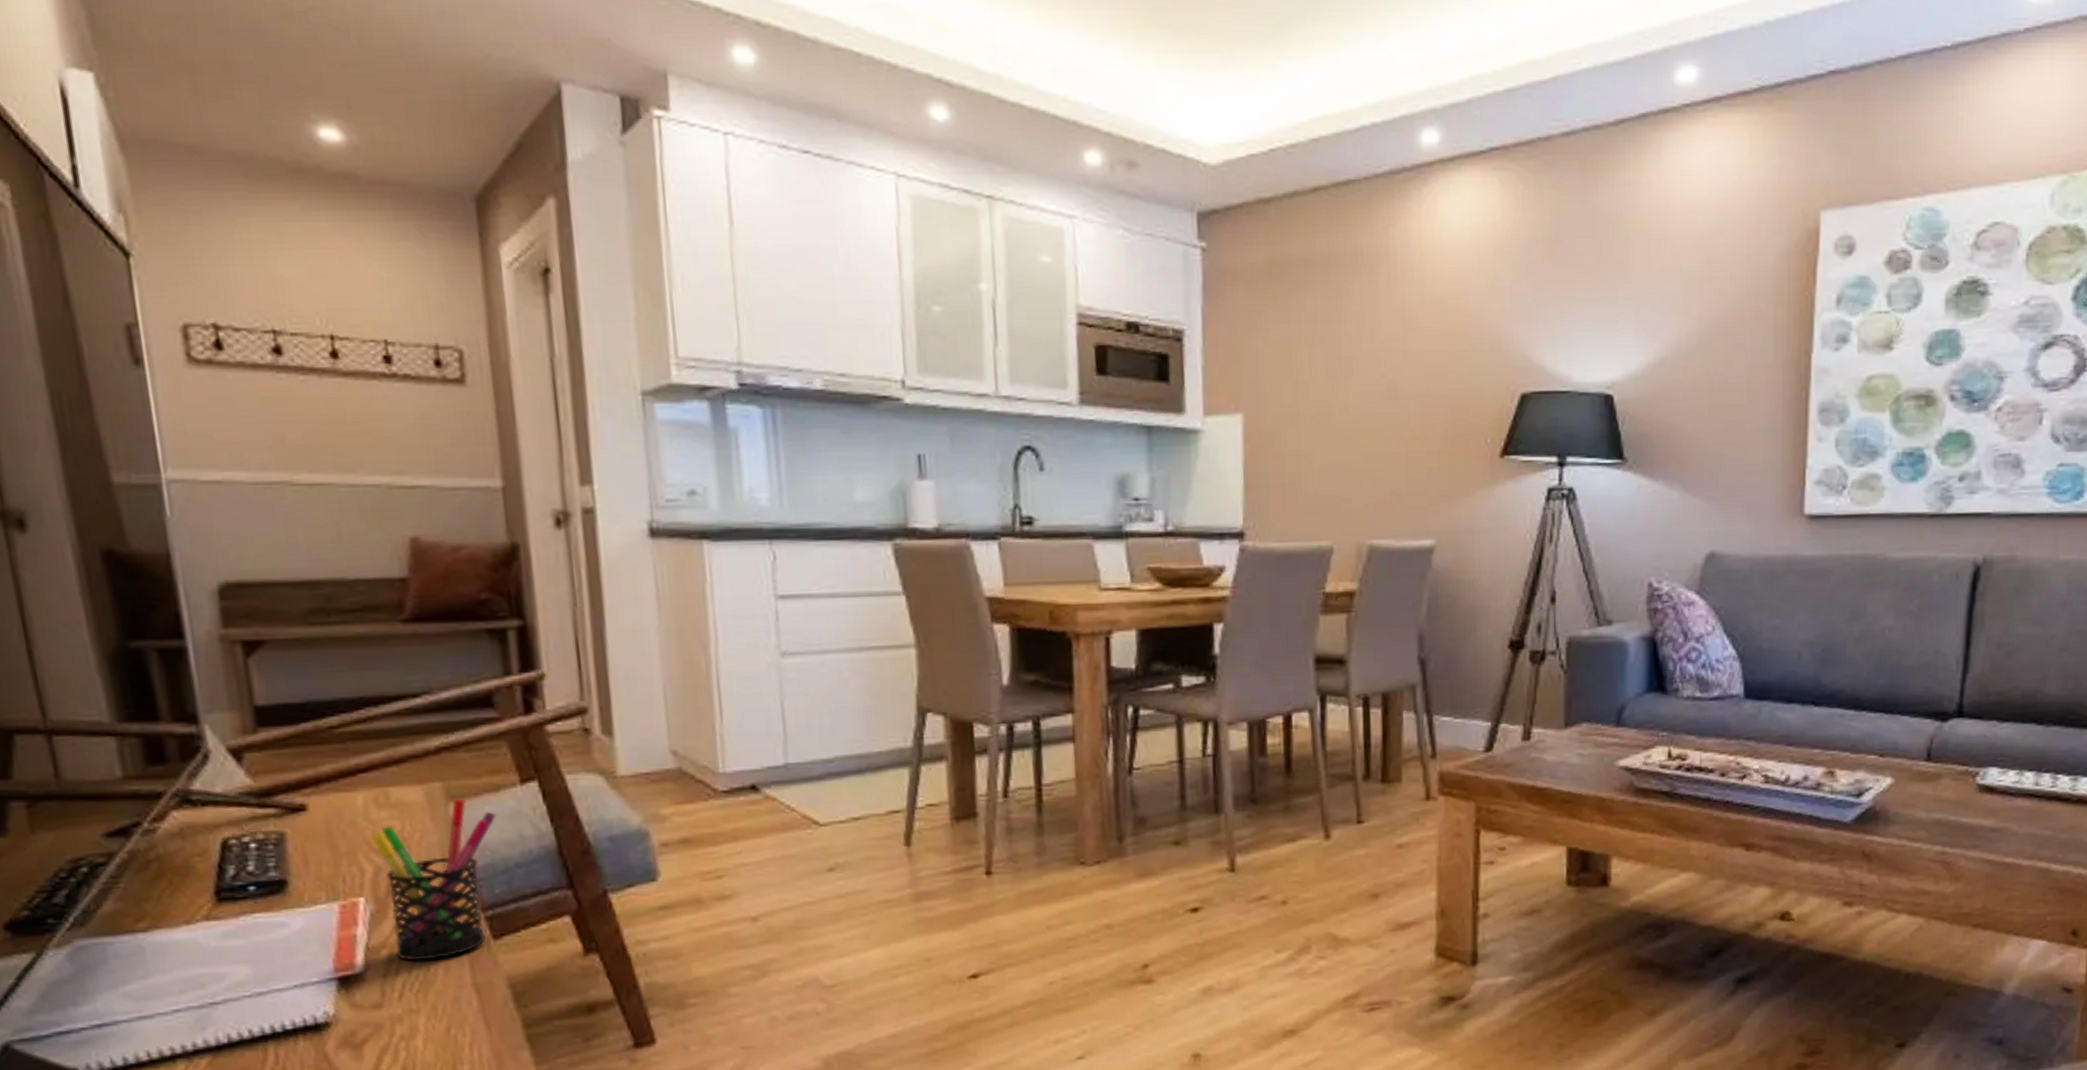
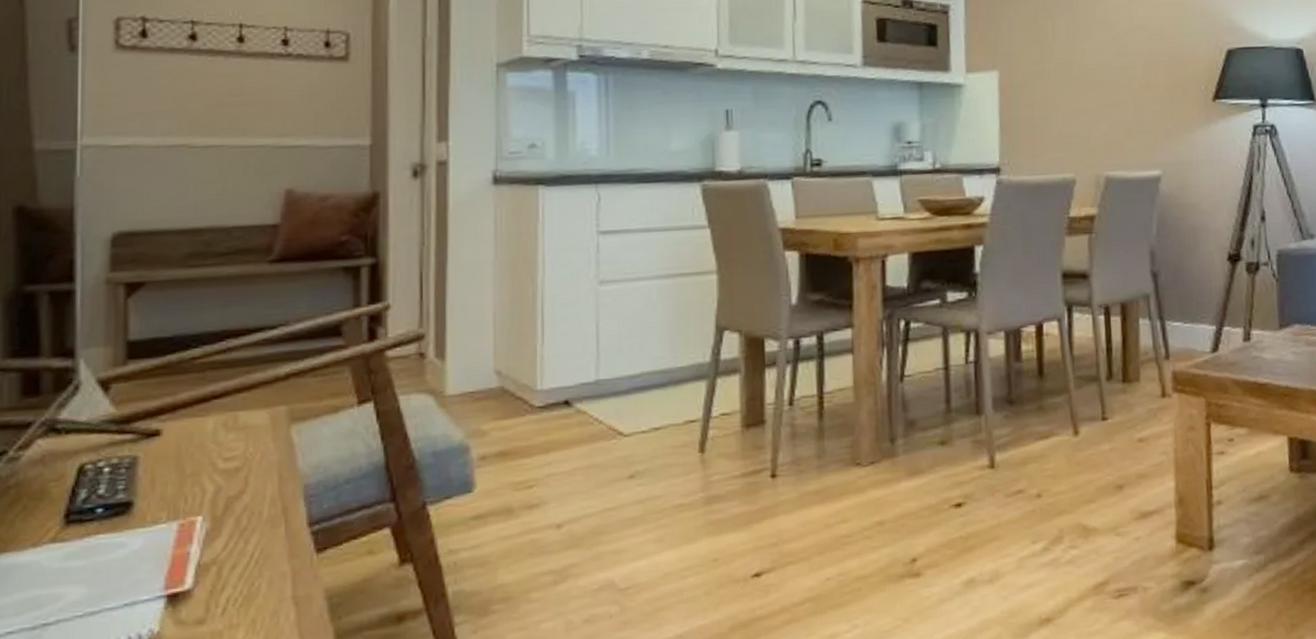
pen holder: present [369,798,497,961] -> none [214,420,333,576]

